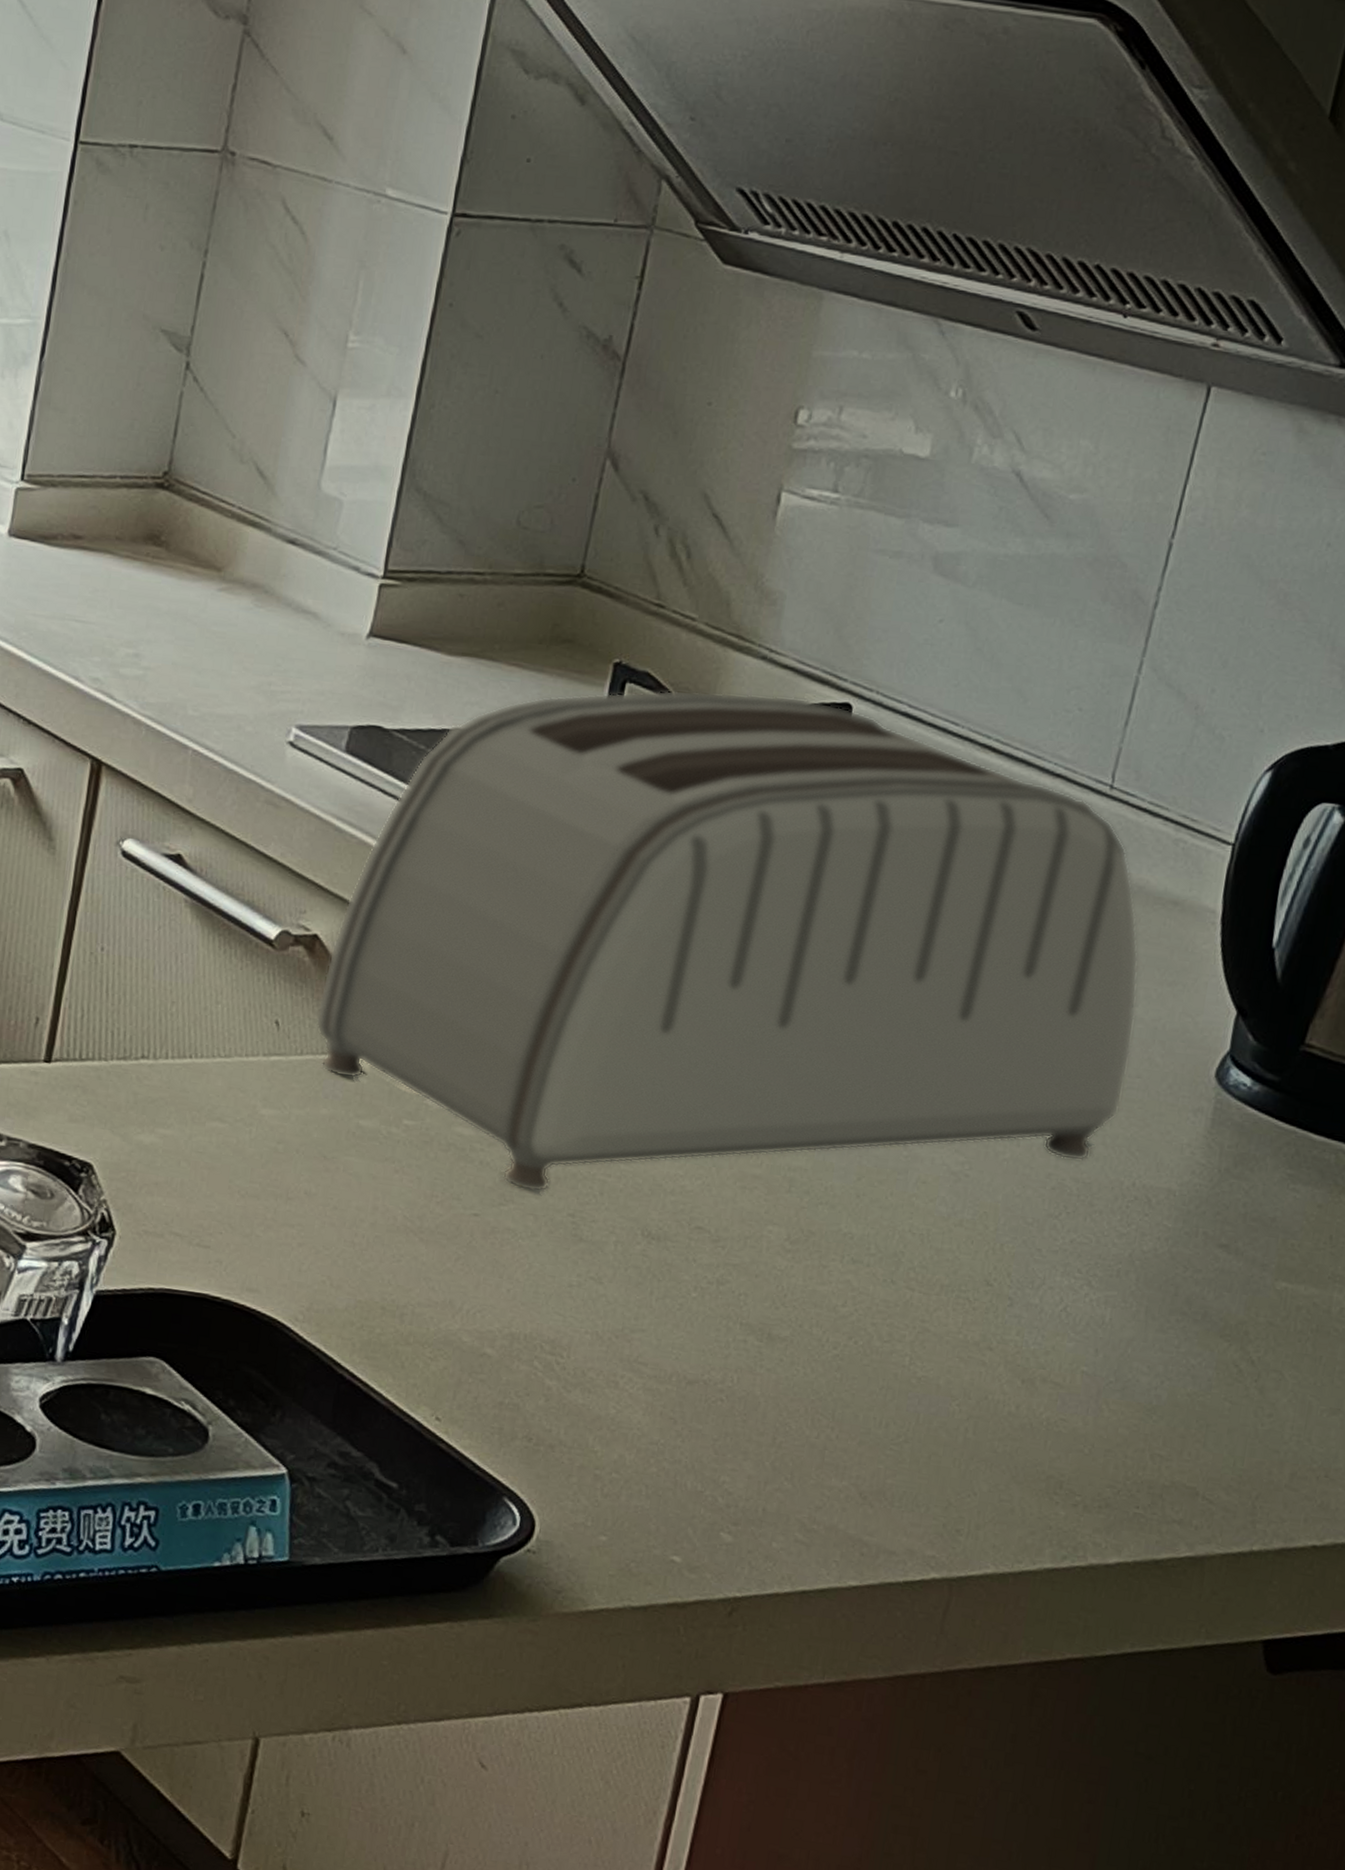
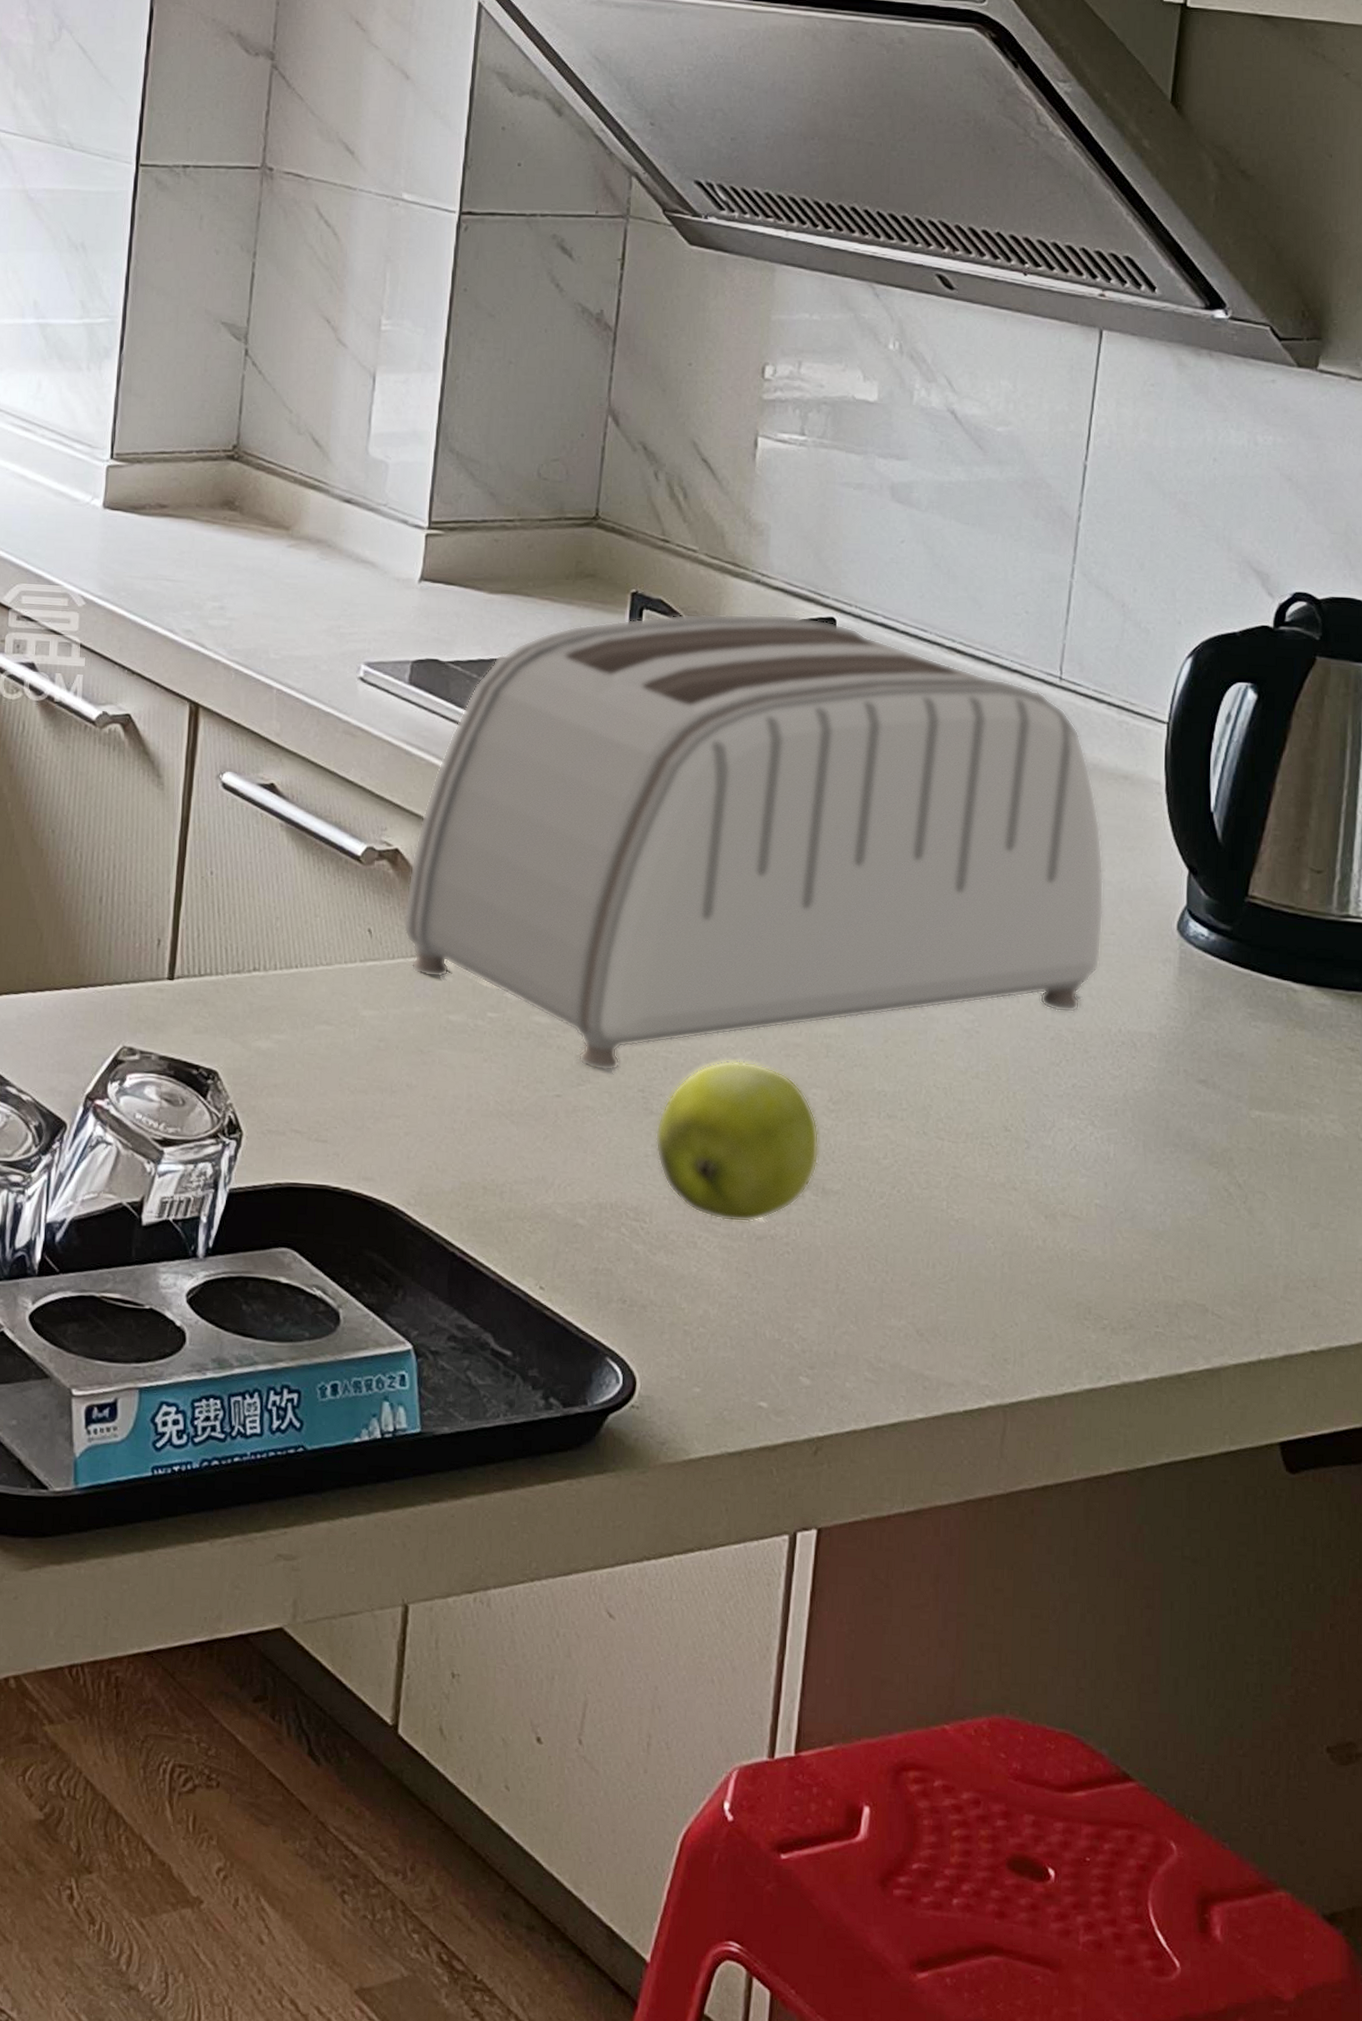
apple: none [581,1188,772,1365] -> present [655,1060,820,1223]

